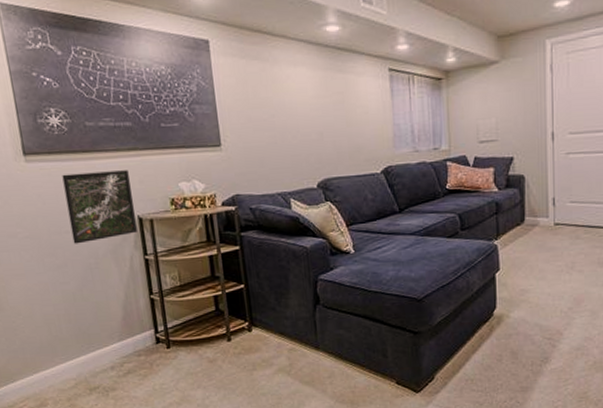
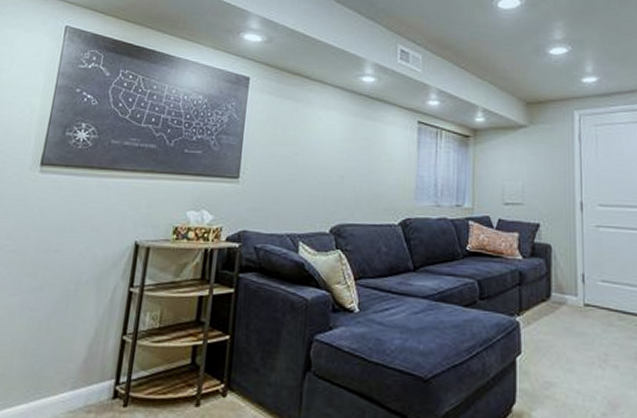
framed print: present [62,170,138,244] -> none [59,189,139,266]

